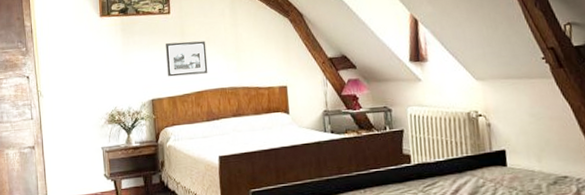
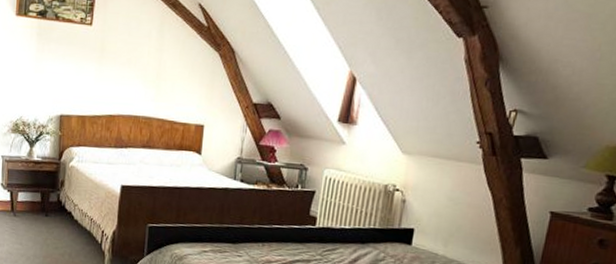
picture frame: present [166,40,208,77] -> none [80,58,126,97]

